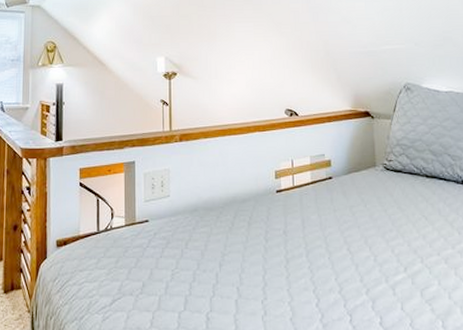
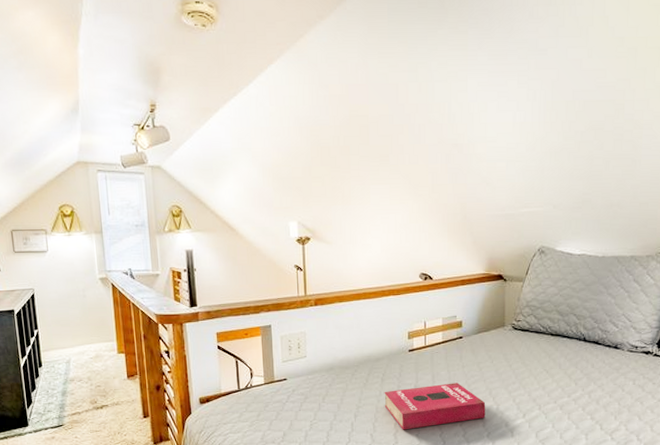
book: none [251,229,363,284] -> present [384,383,486,430]

